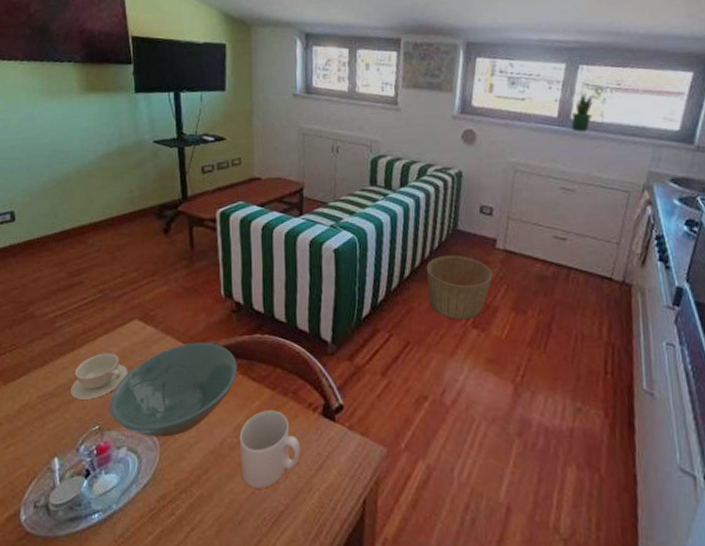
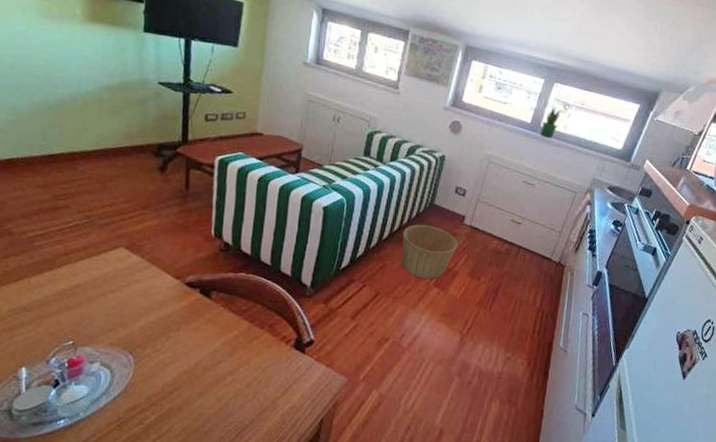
teacup: present [71,353,128,400] -> none [45,275,109,317]
bowl: present [109,342,237,437] -> none [85,274,220,356]
mug: present [239,410,300,489] -> none [211,339,271,406]

